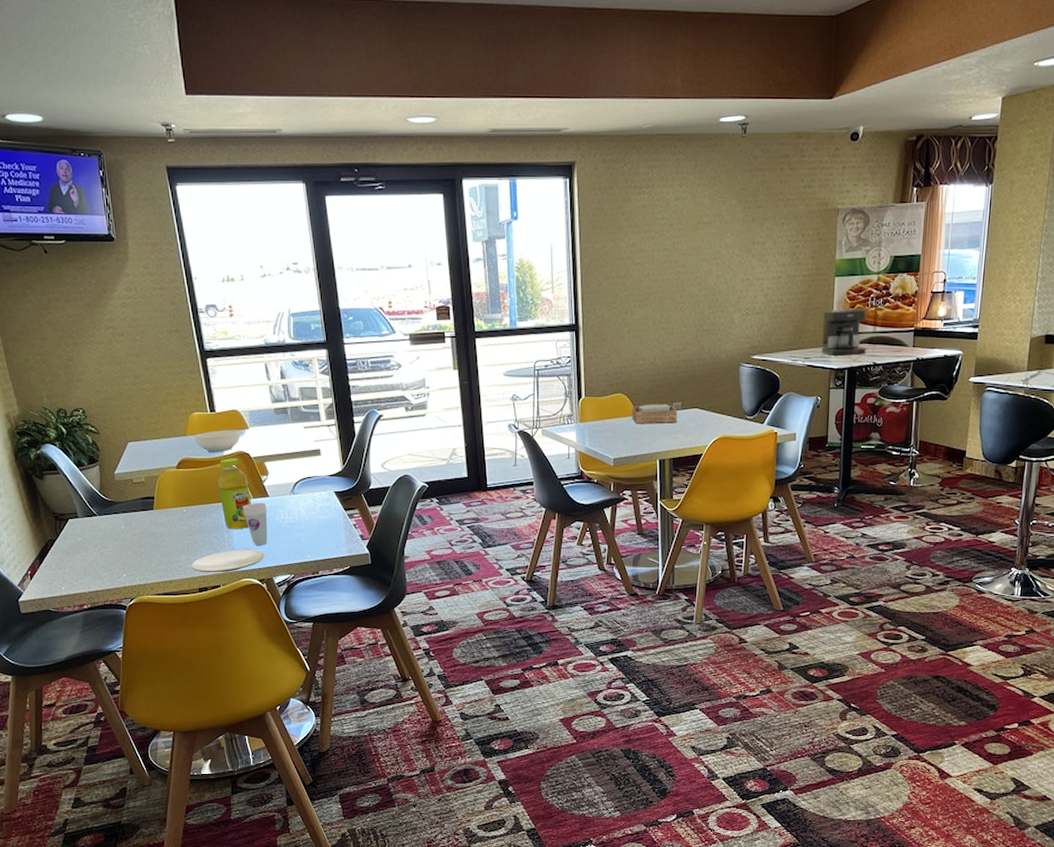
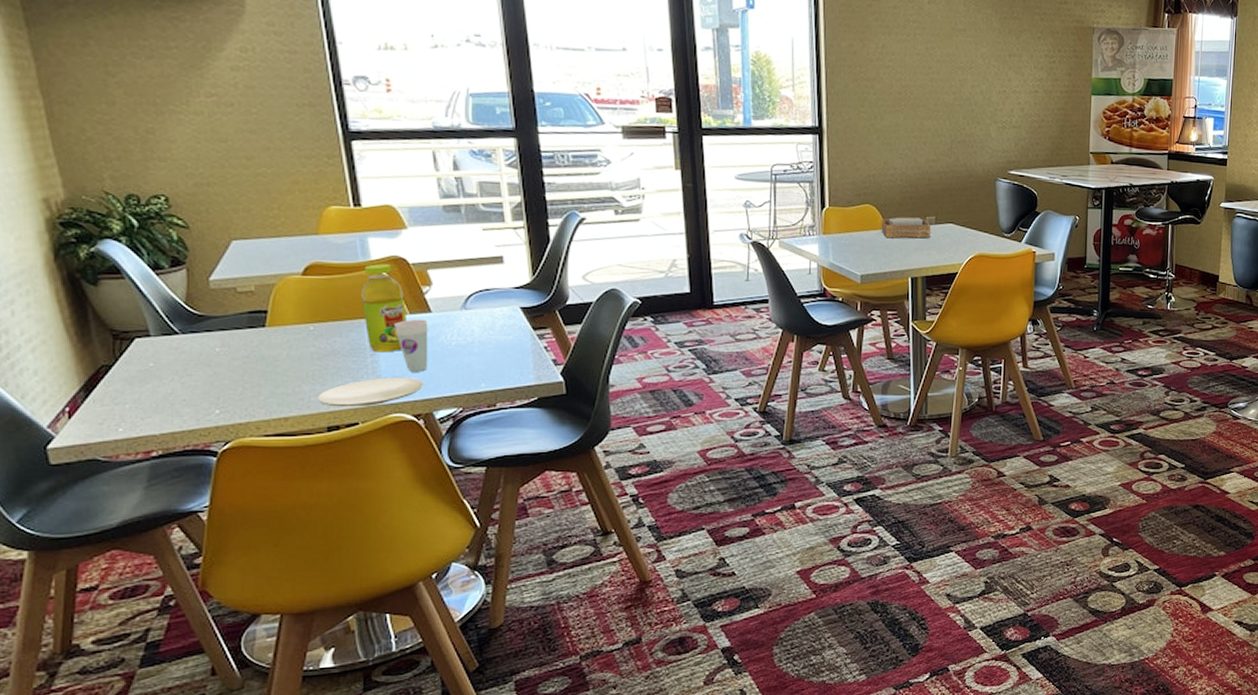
bowl: present [194,429,241,452] -> none [329,228,395,256]
coffee maker: present [821,308,866,356] -> none [1079,127,1122,175]

